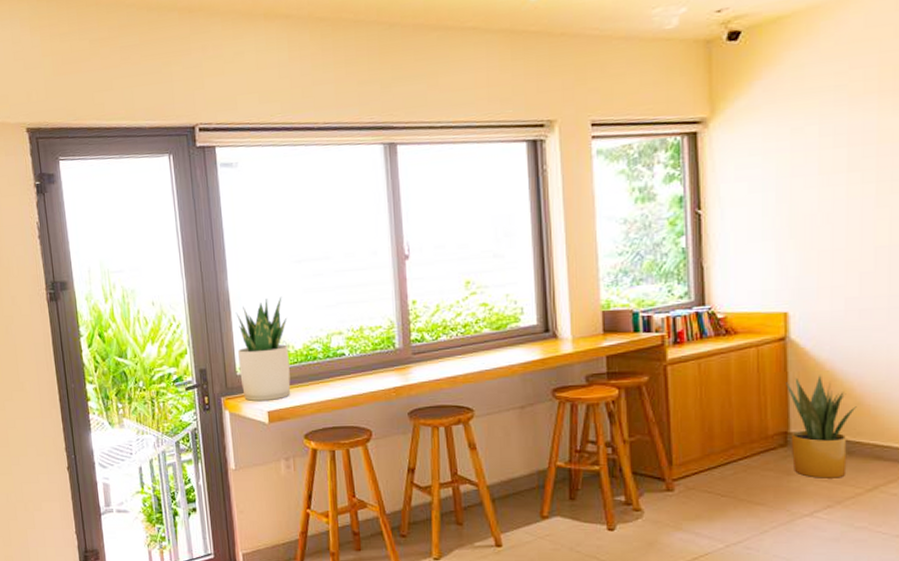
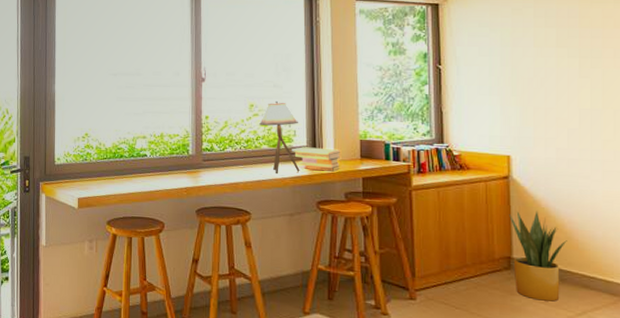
planter: present [235,296,291,401] -> none [57,102,102,189]
table lamp: none [478,273,530,362] -> present [259,100,300,175]
books: none [519,325,579,354] -> present [292,147,340,173]

